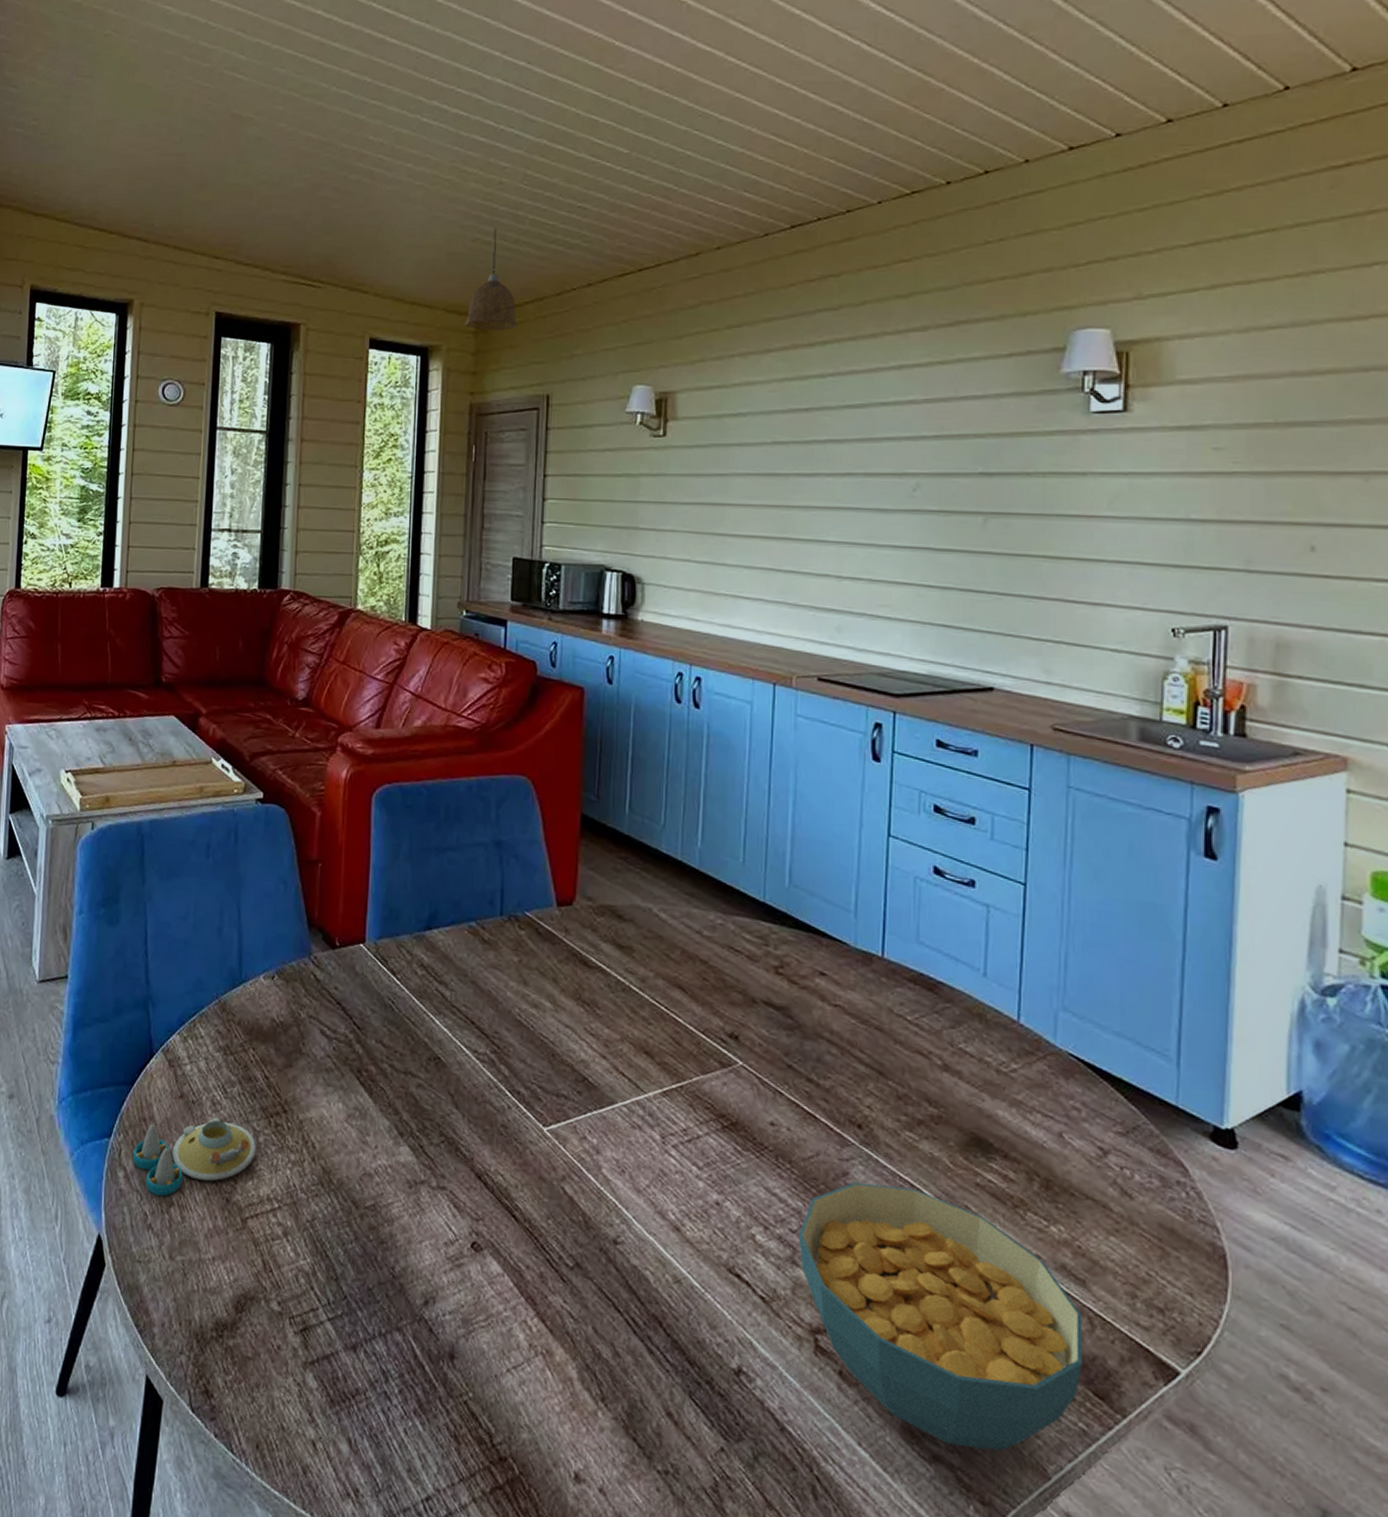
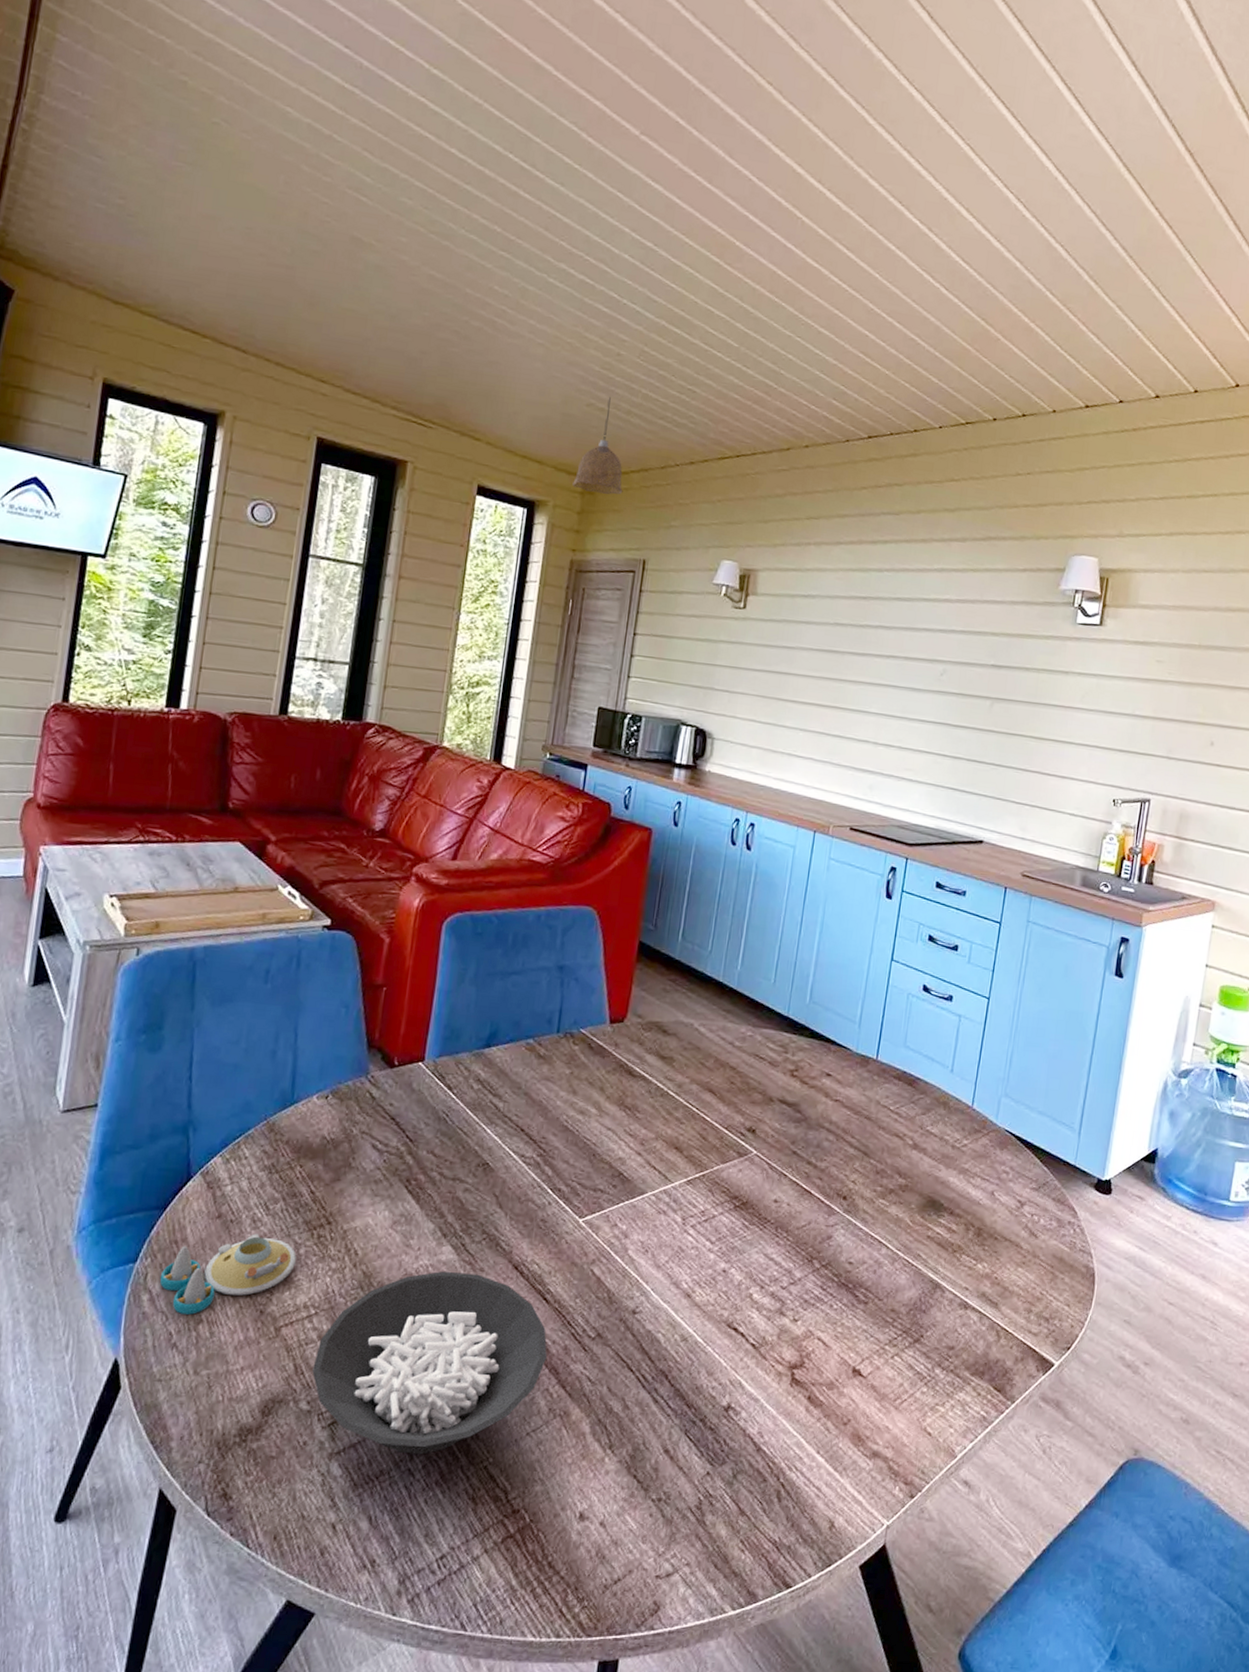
cereal bowl: none [280,1173,521,1378] -> present [312,1270,547,1455]
cereal bowl: present [798,1182,1083,1451] -> none [787,1243,992,1443]

